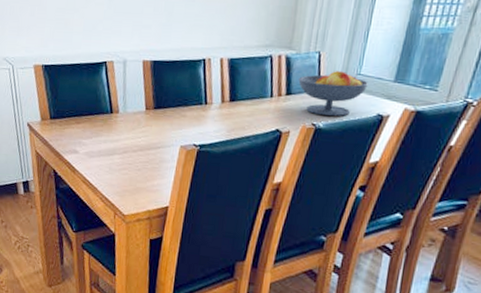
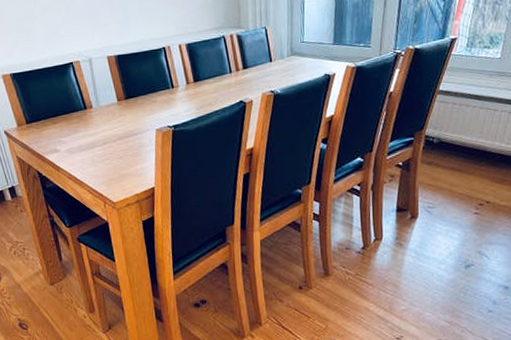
fruit bowl: present [298,71,370,117] -> none [252,41,313,83]

